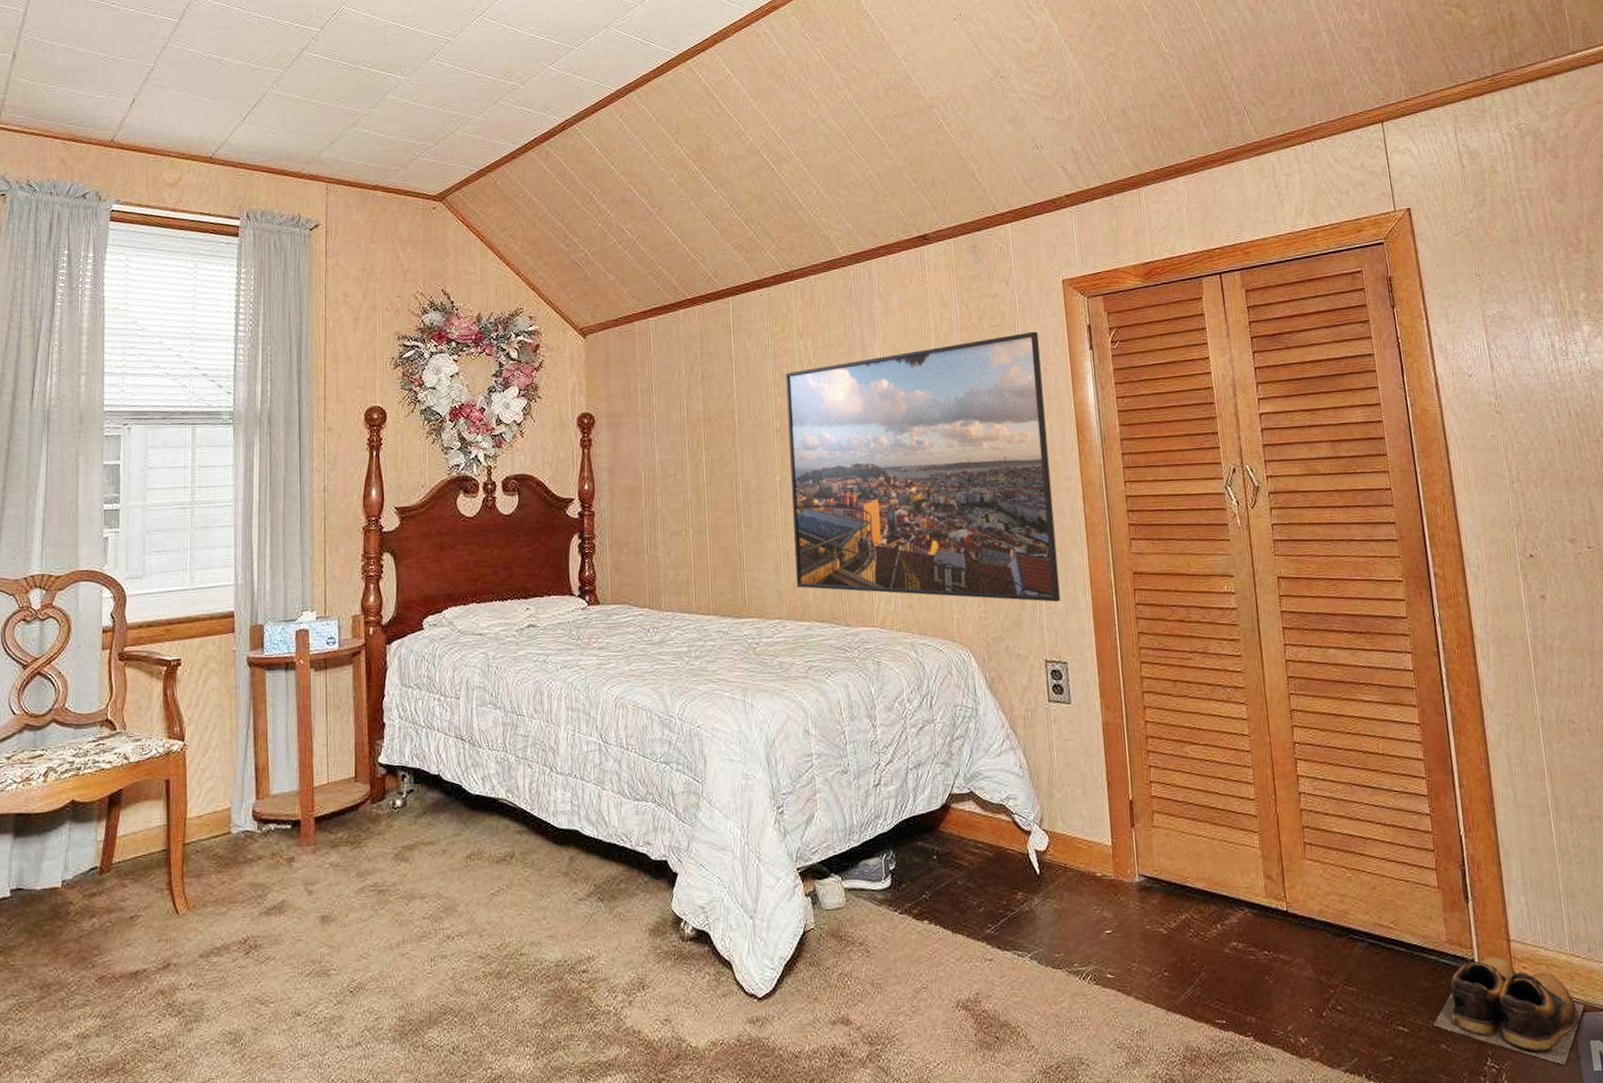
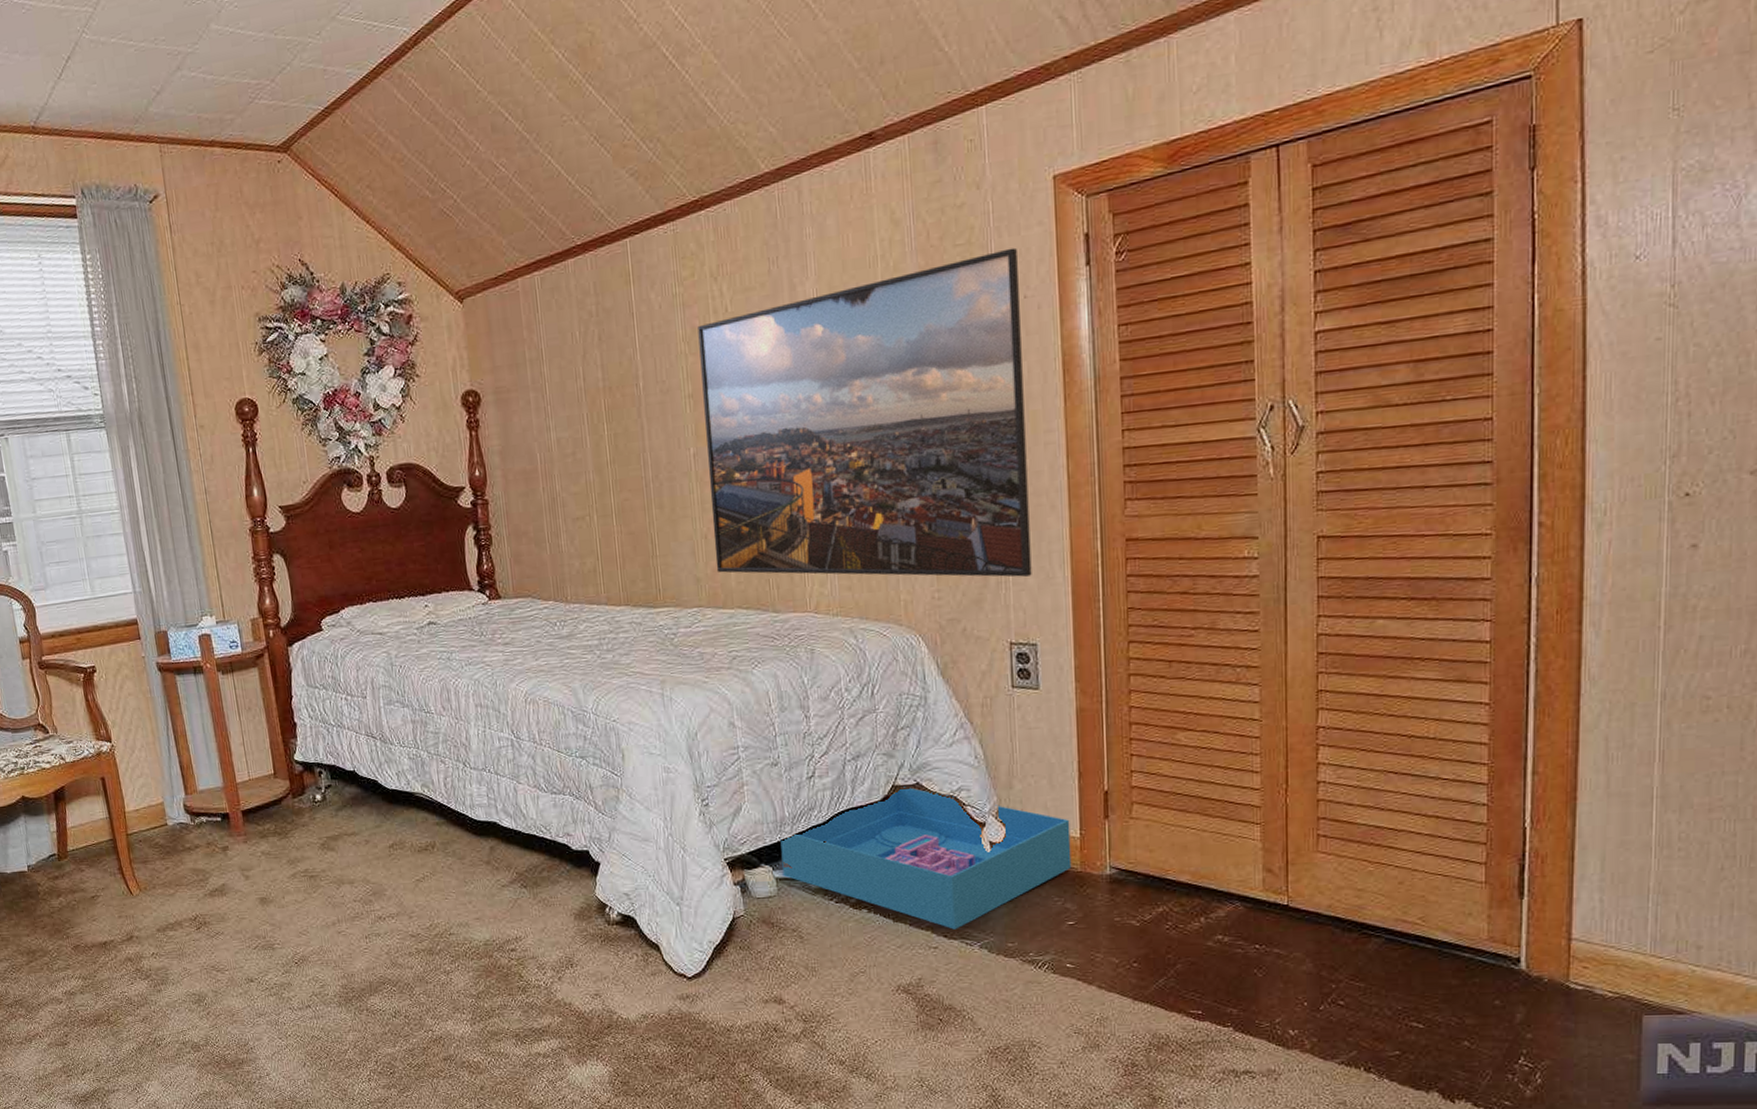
storage bin: none [849,795,1106,940] -> present [780,786,1072,930]
shoes: present [1433,956,1584,1066] -> none [1457,955,1657,1067]

